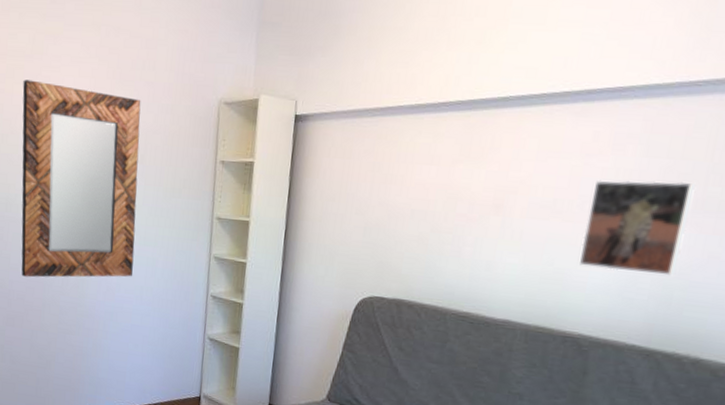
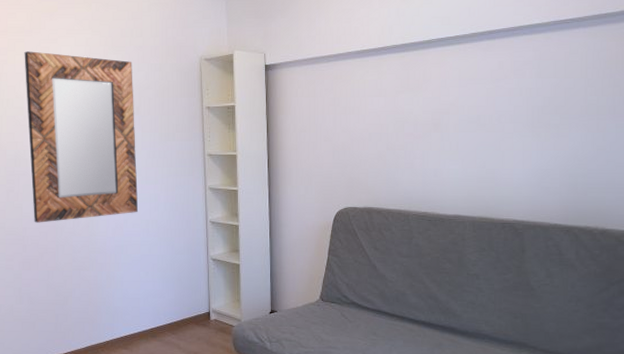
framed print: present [580,180,697,276] -> none [504,94,579,167]

